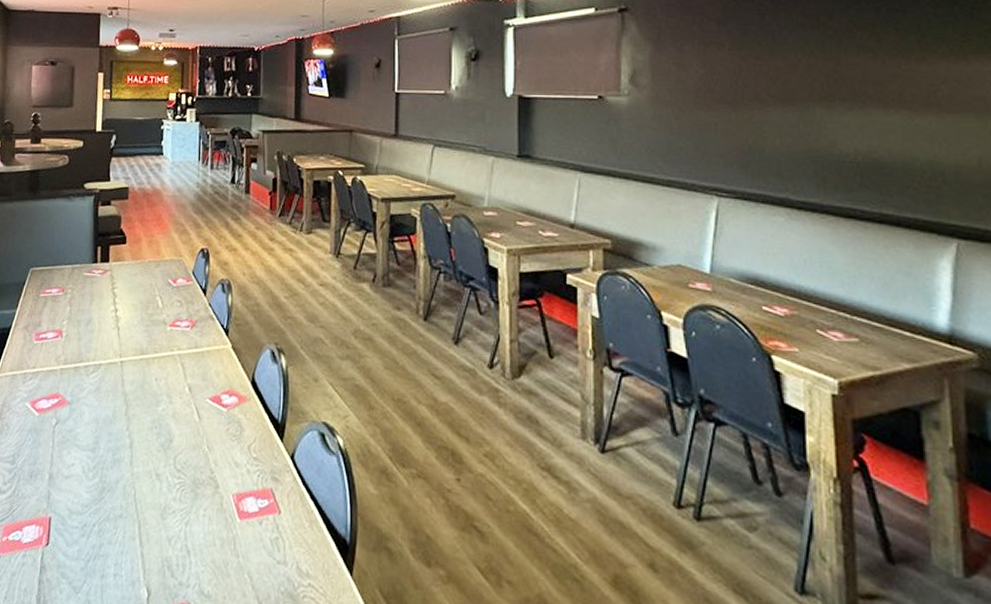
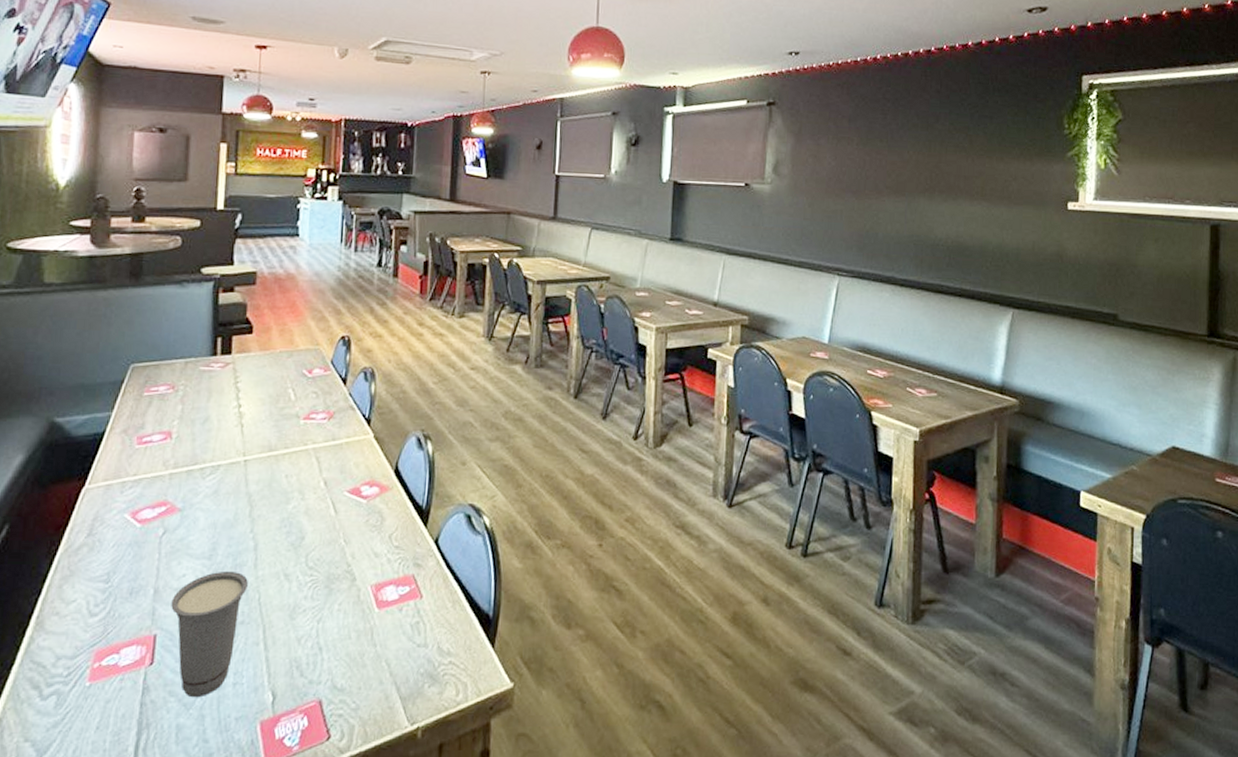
cup: none [62,464,125,583] -> present [171,570,248,698]

